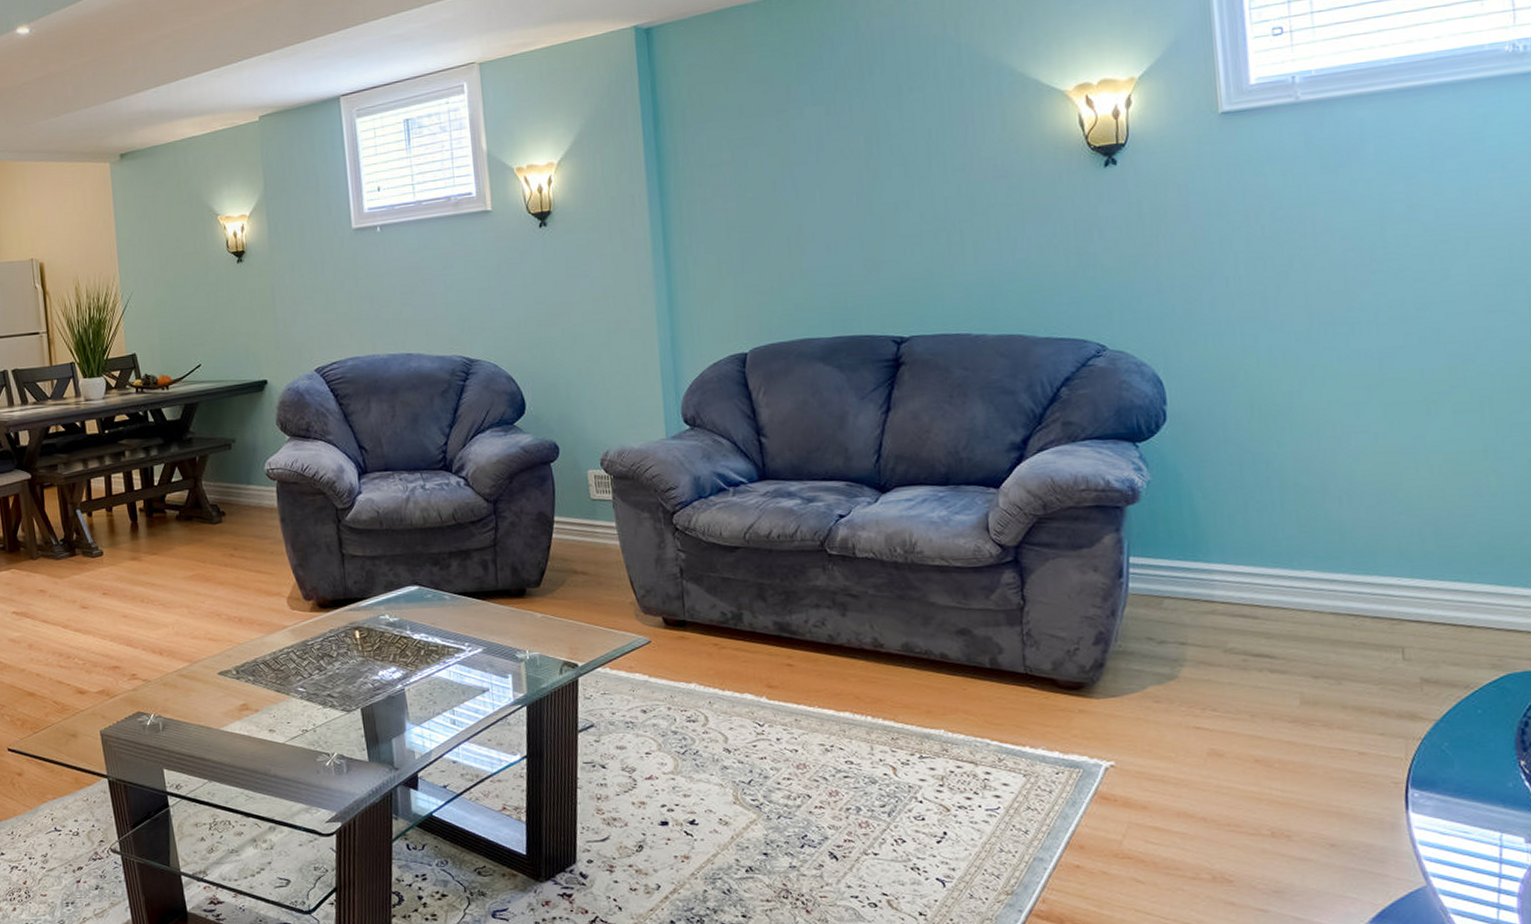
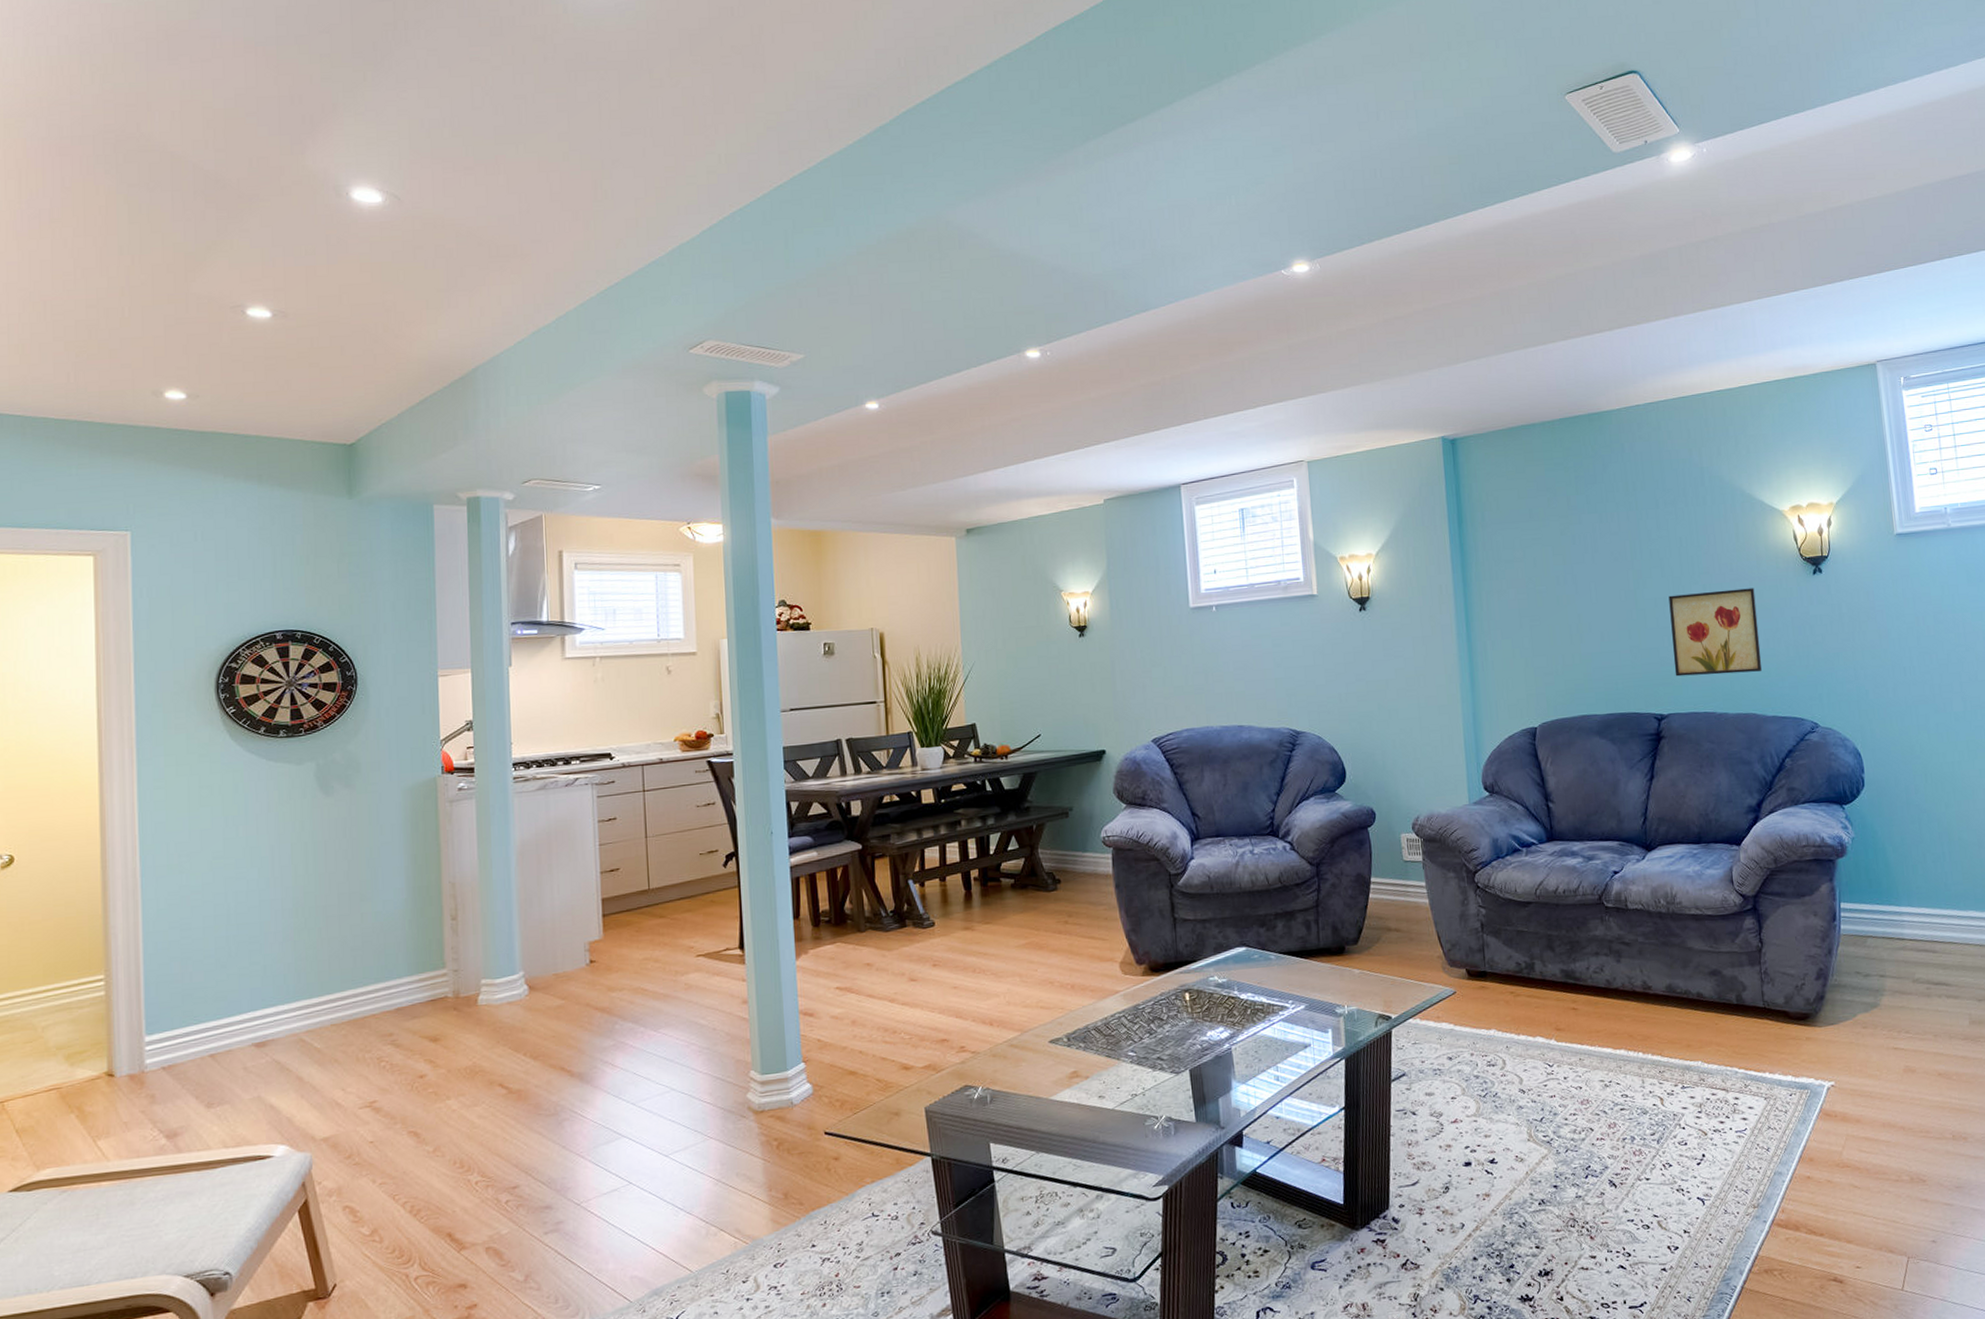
wall art: none [912,185,1033,293] -> present [1668,588,1762,677]

